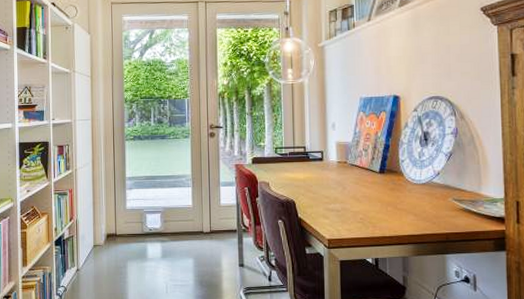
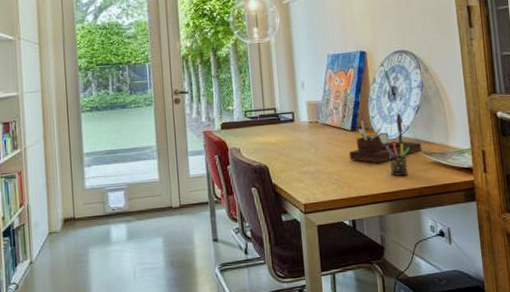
desk organizer: none [376,158,452,206] -> present [349,113,422,163]
pen holder: none [413,187,439,221] -> present [385,143,410,177]

